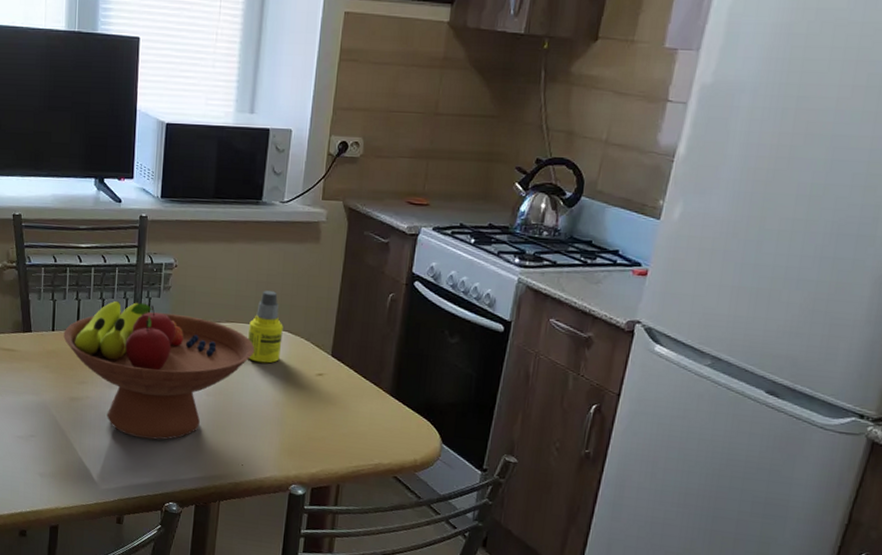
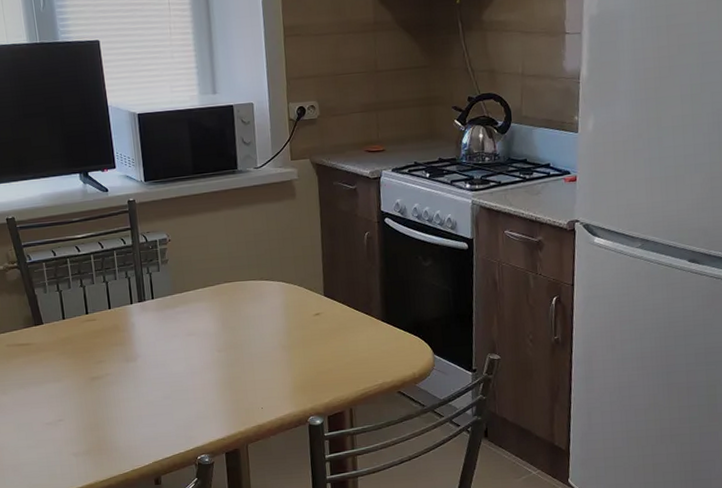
fruit bowl: present [63,300,255,440] -> none [74,279,255,402]
bottle: present [247,290,283,364] -> none [246,248,279,314]

